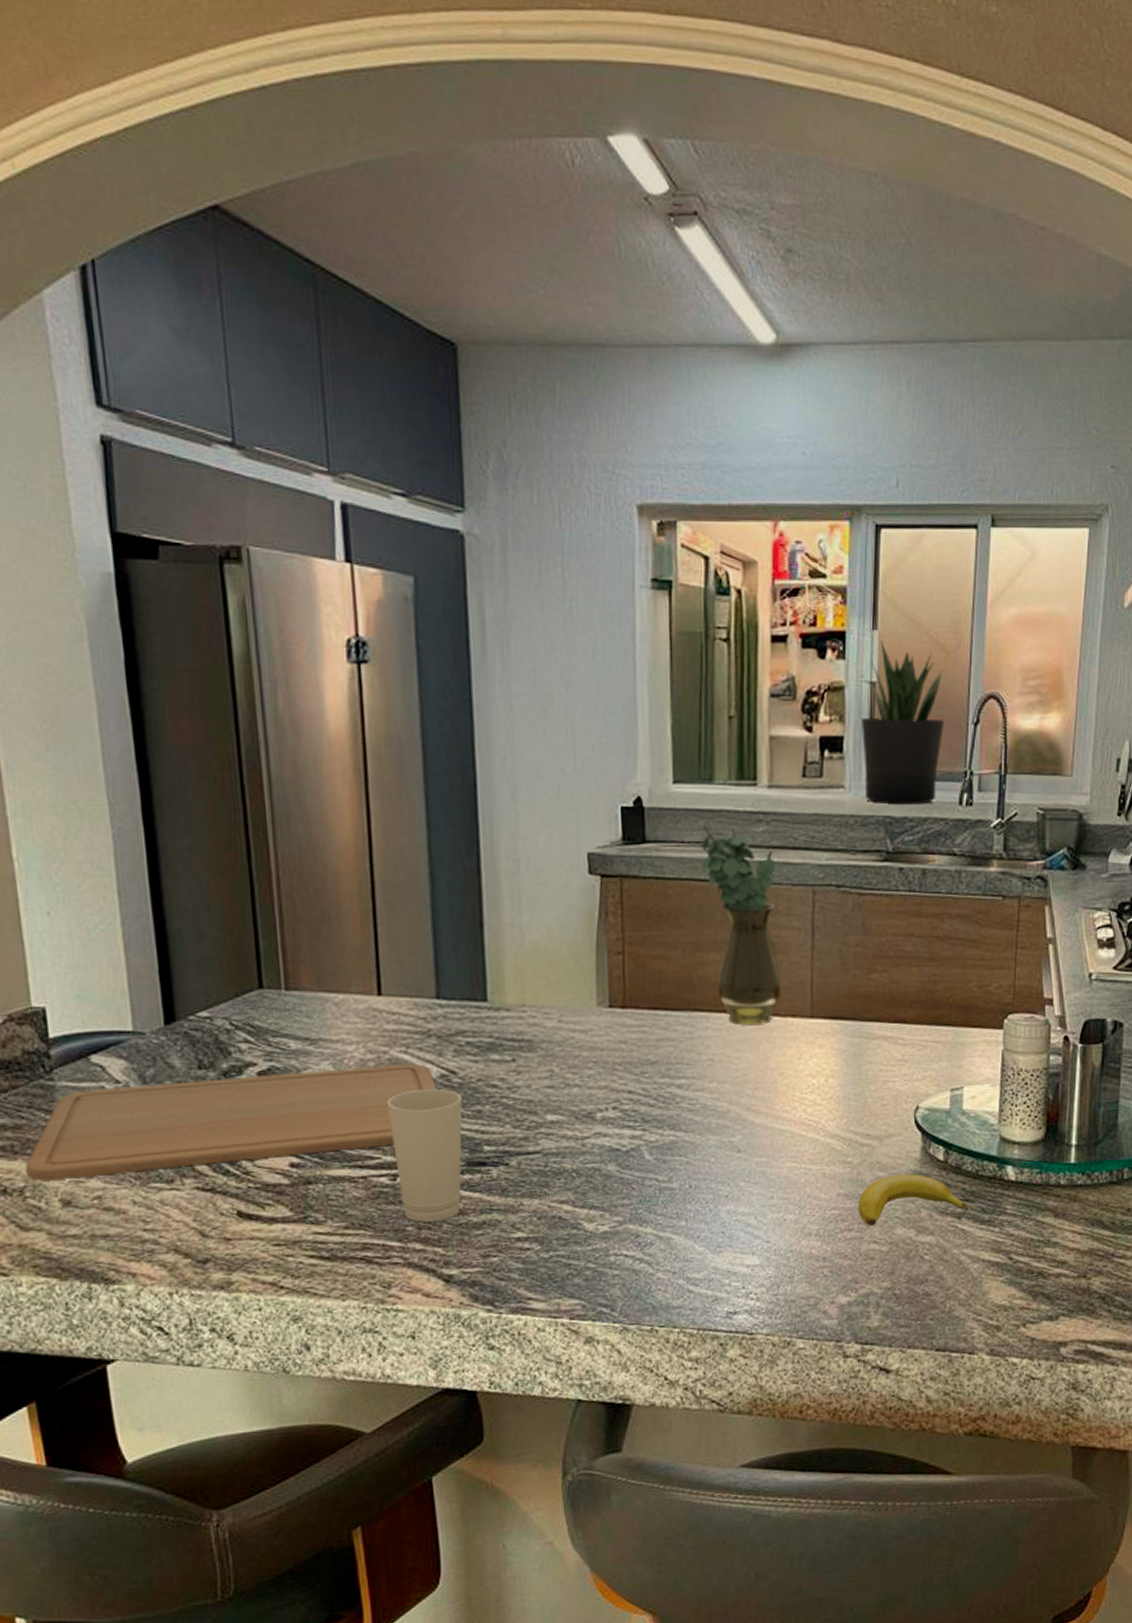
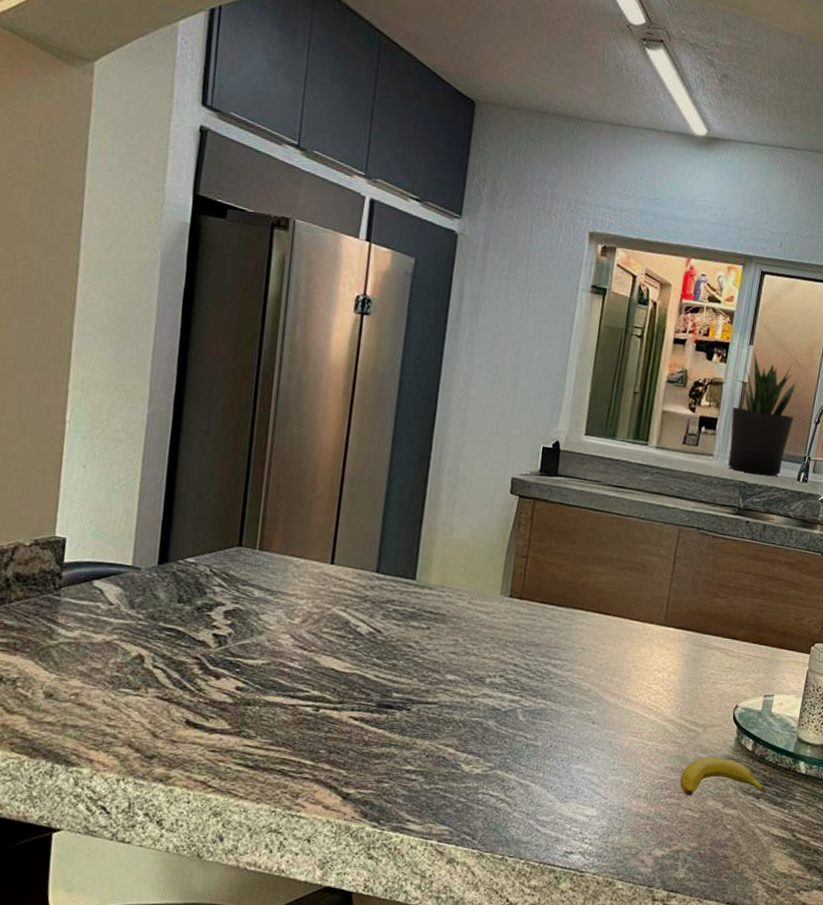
chopping board: present [25,1063,437,1181] -> none [21,607,365,683]
cup: present [387,1088,463,1223] -> none [320,641,383,749]
vase: present [701,824,783,1025] -> none [595,469,654,626]

